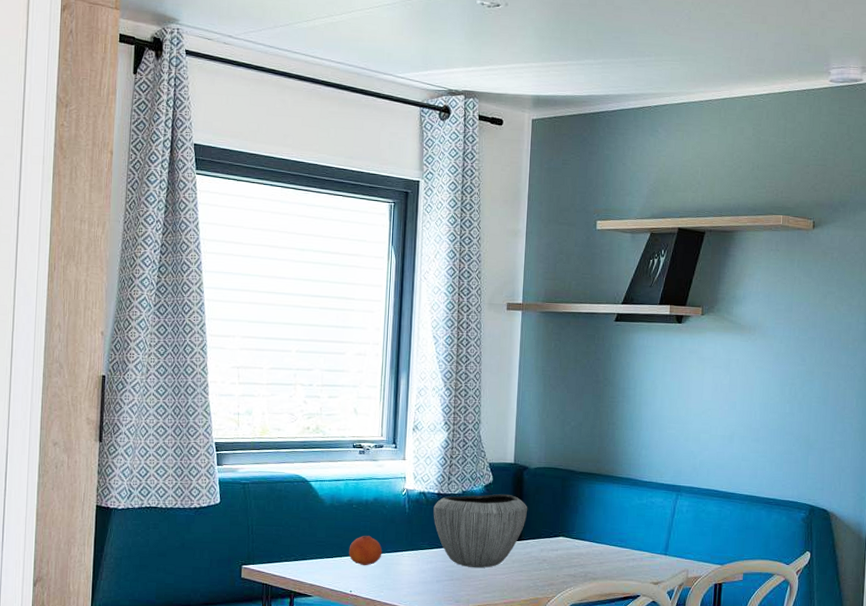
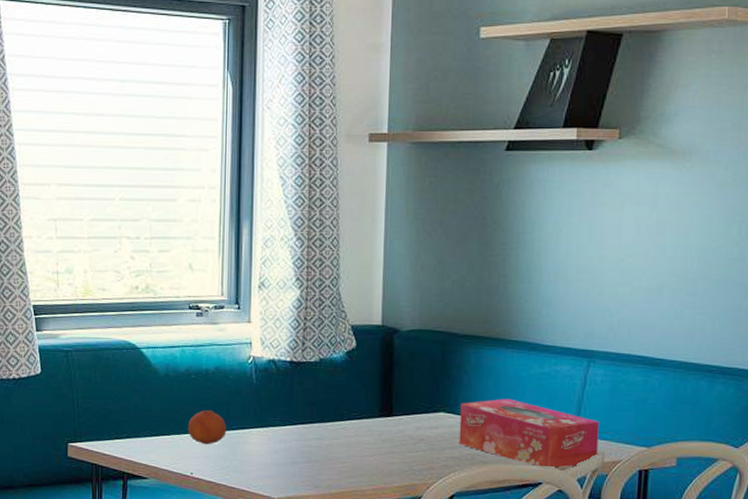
bowl: present [433,494,528,568] -> none [285,362,400,448]
tissue box: none [574,525,685,584] -> present [459,398,600,469]

